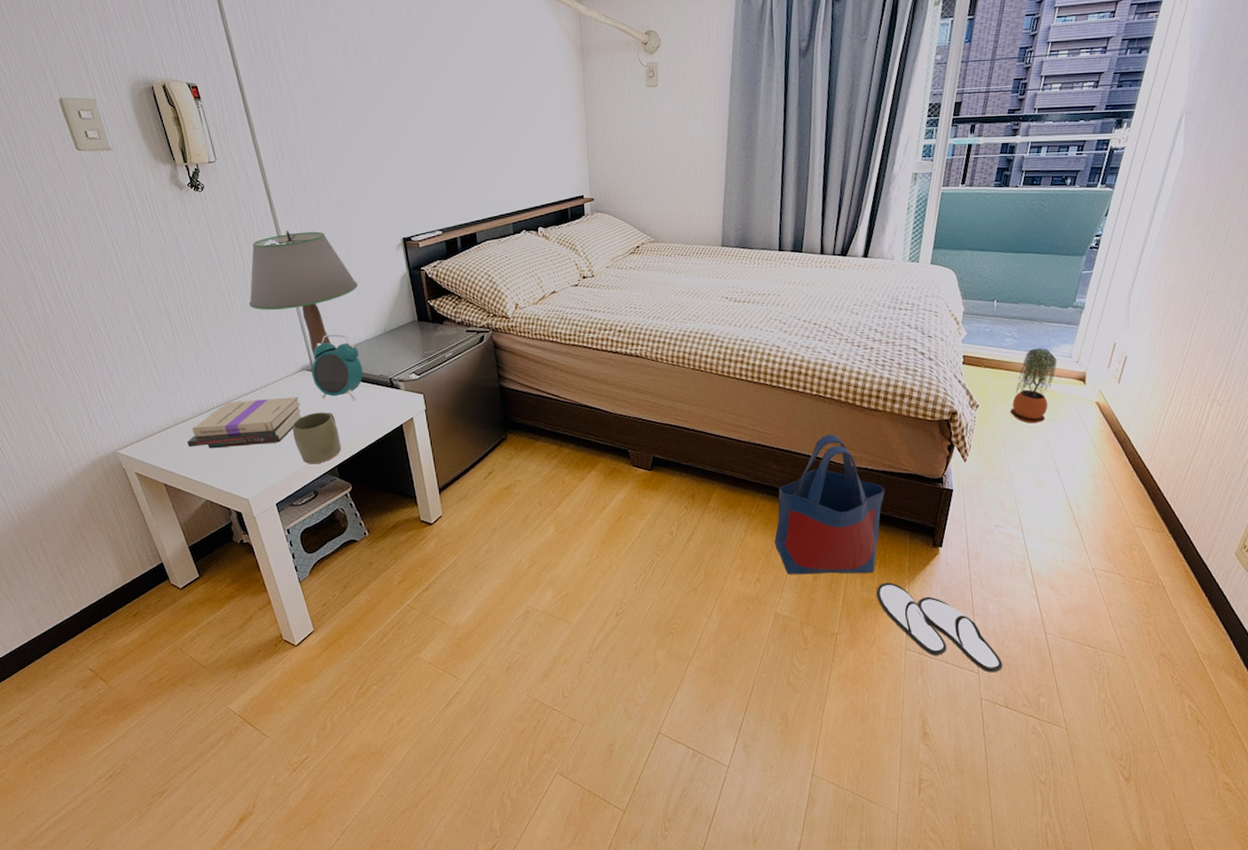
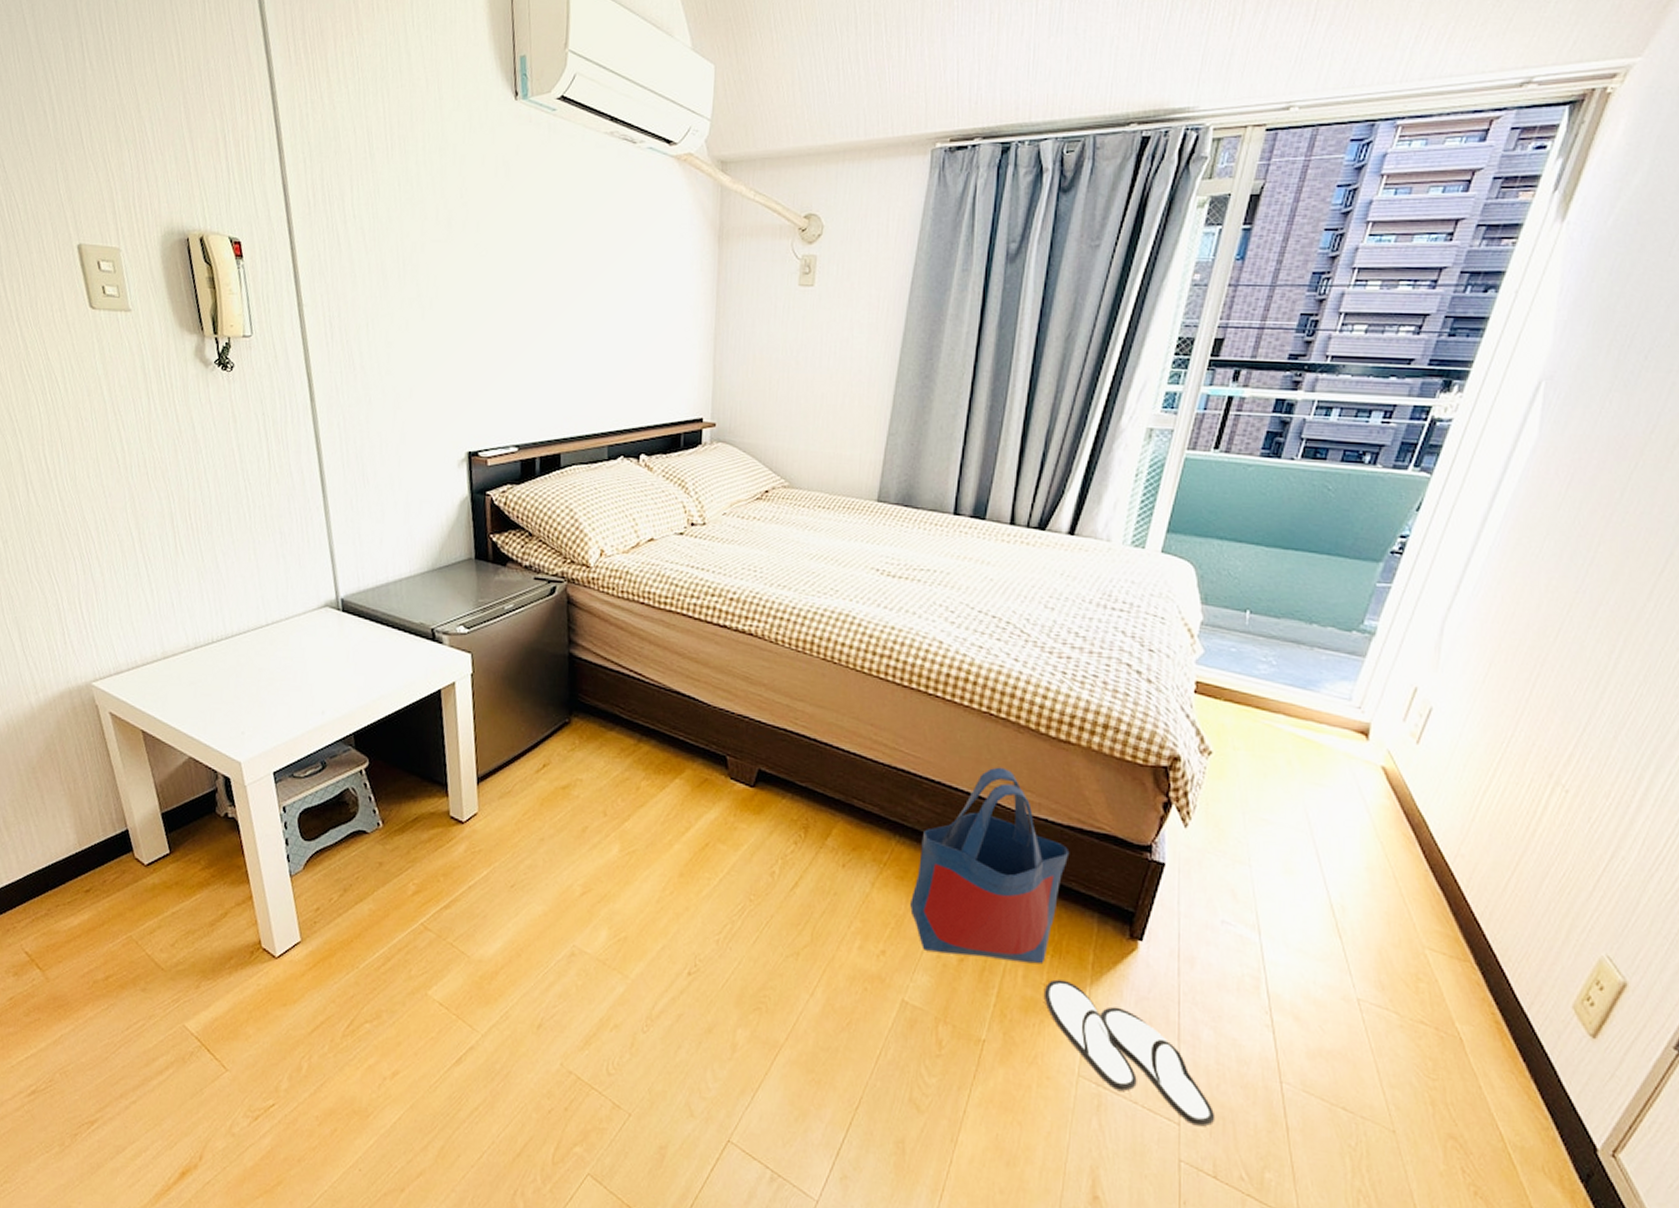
books: present [187,397,302,449] -> none [176,637,318,695]
table lamp: present [249,231,359,372] -> none [270,429,407,610]
mug: present [293,412,341,465] -> none [304,661,362,728]
alarm clock: present [312,334,363,400] -> none [336,565,400,652]
potted plant: present [1010,348,1057,424] -> none [1255,682,1330,786]

